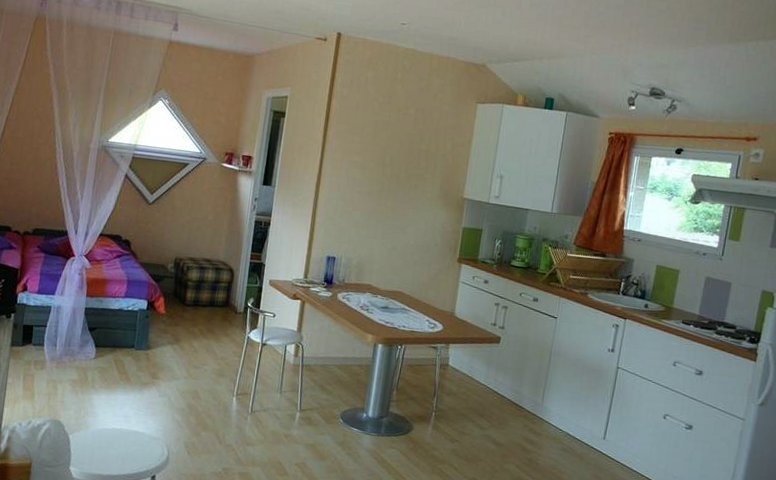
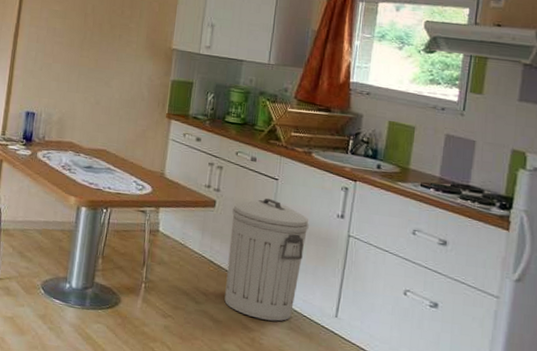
trash can: none [506,334,583,444] -> present [224,198,309,322]

